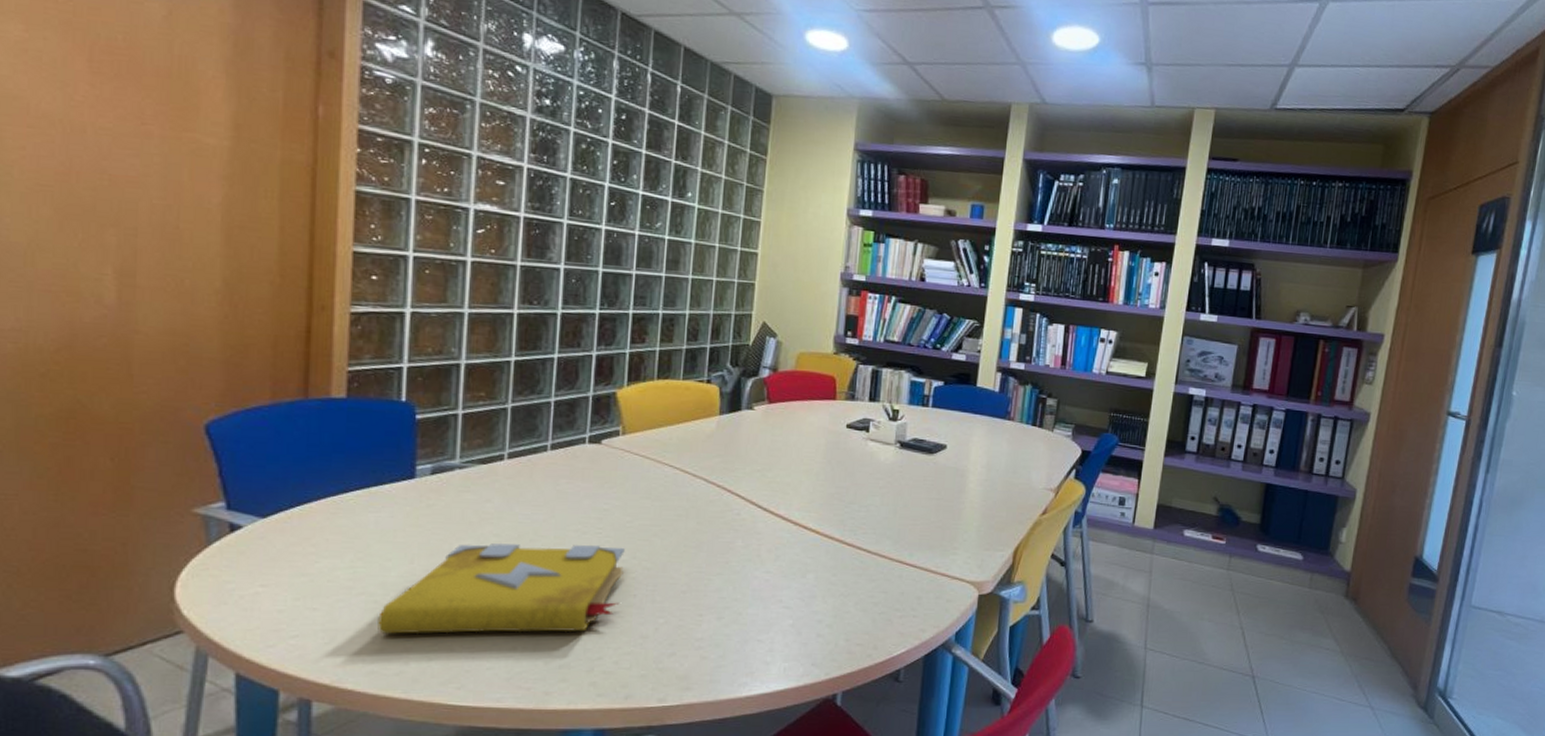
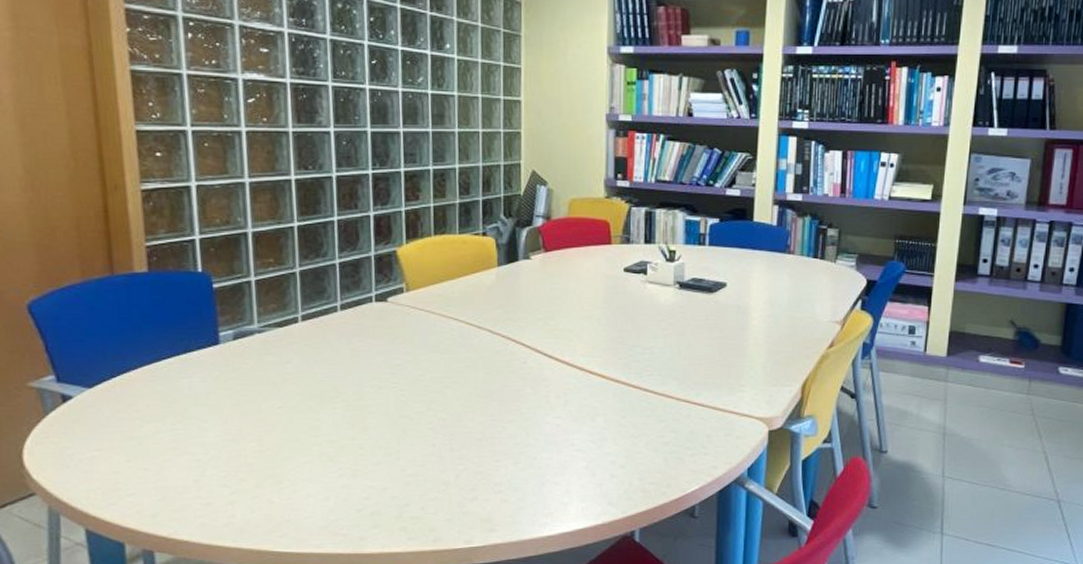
spell book: present [378,542,625,635] -> none [202,398,422,490]

